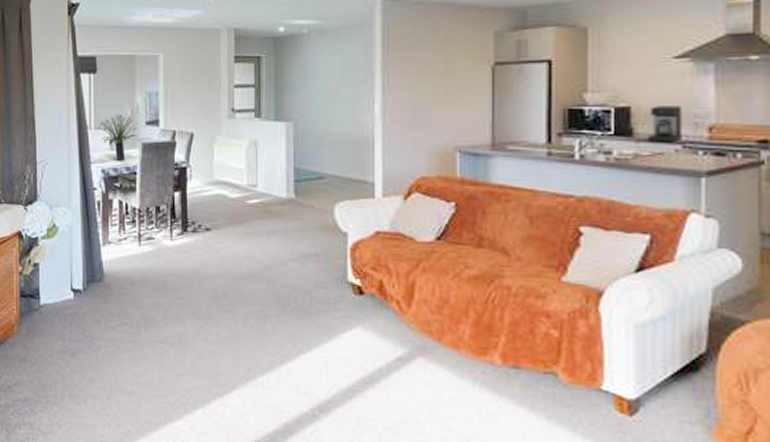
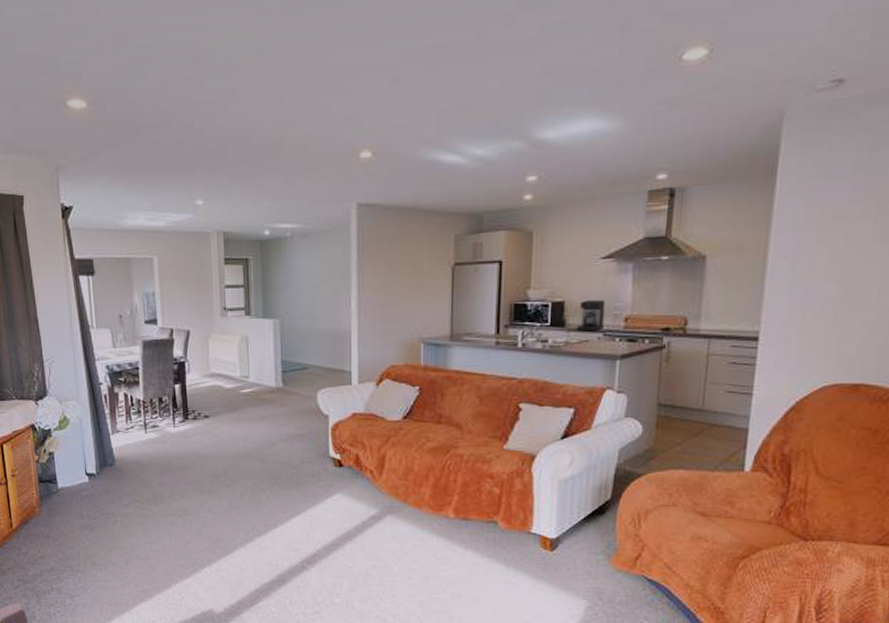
flower arrangement: present [96,115,139,161] -> none [98,315,138,357]

